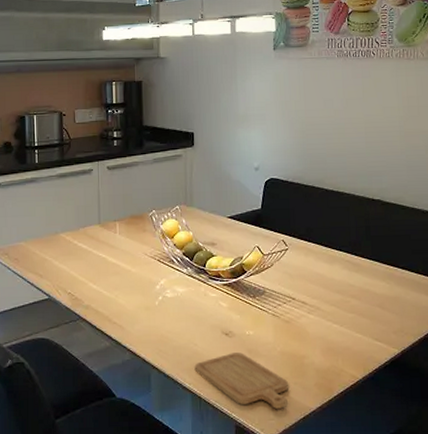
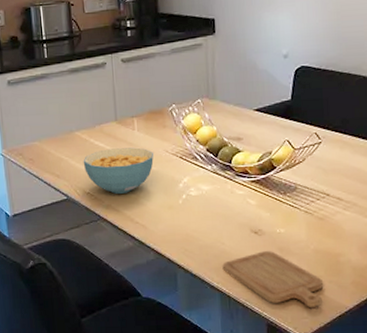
cereal bowl: none [66,250,133,294] -> present [83,147,154,194]

